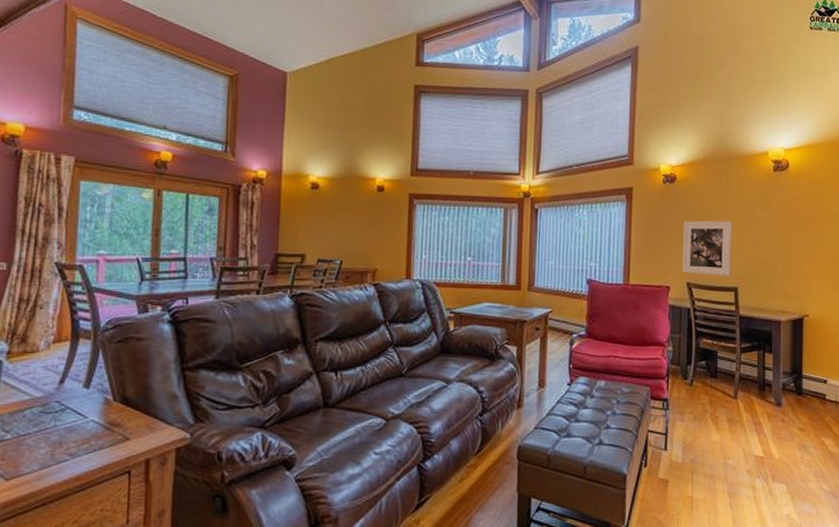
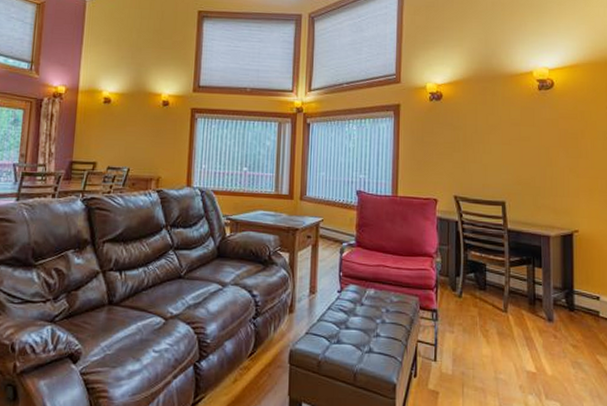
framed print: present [682,220,732,276] -> none [449,136,498,191]

